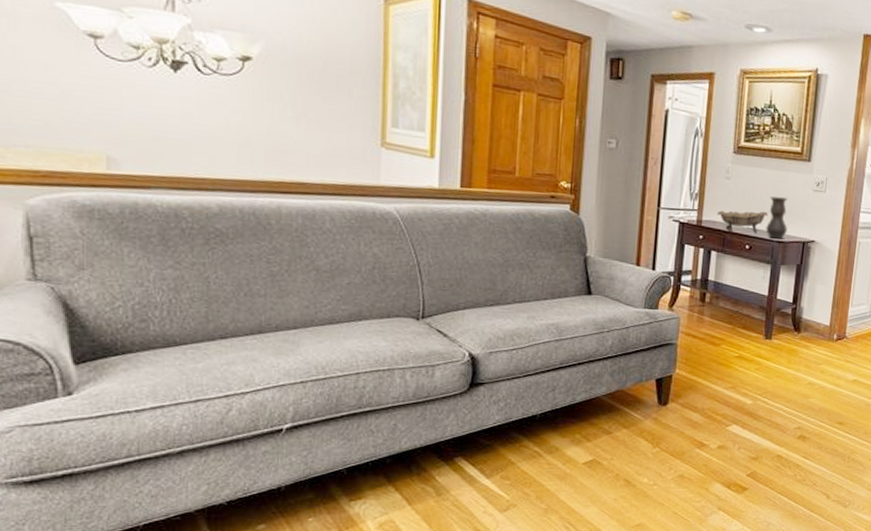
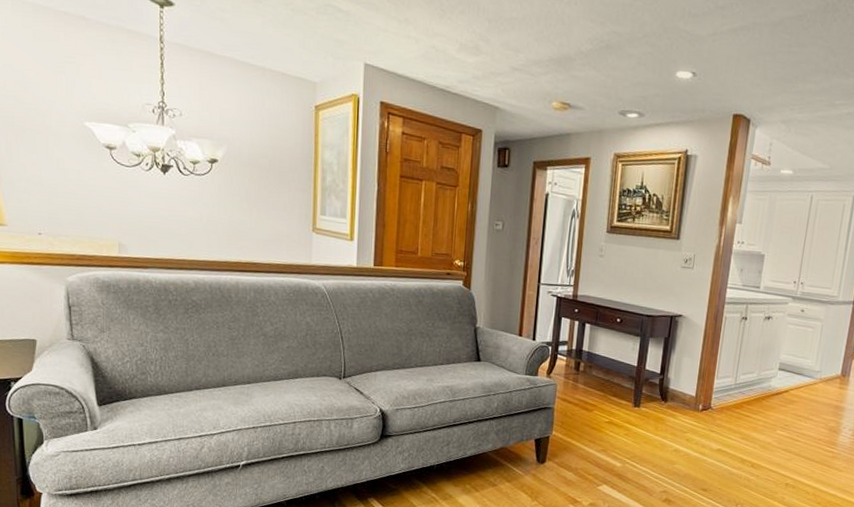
decorative bowl: present [717,210,769,233] -> none [591,286,639,307]
vase: present [766,196,788,240] -> none [636,273,657,314]

